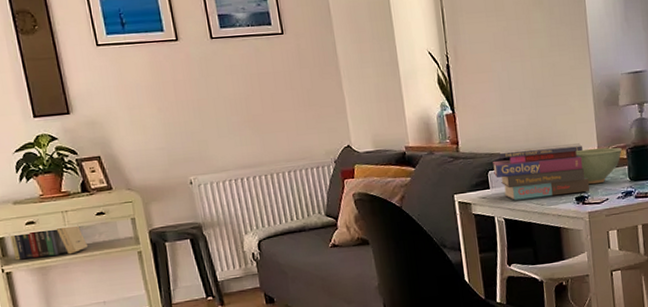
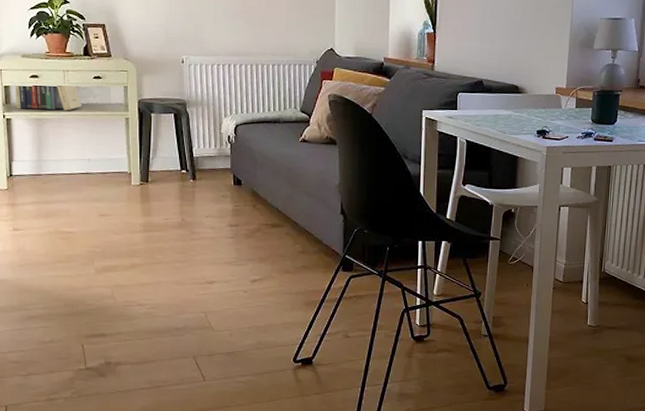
books: present [493,142,590,200] -> none [463,74,553,128]
bowl: present [575,147,622,185] -> none [544,85,589,121]

